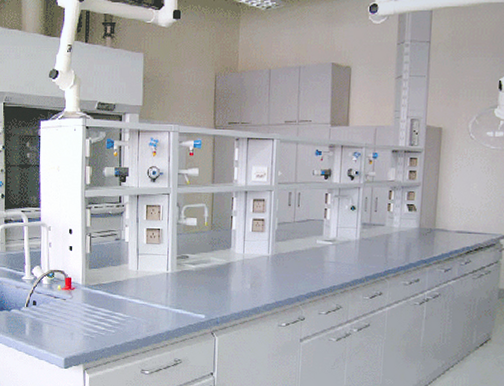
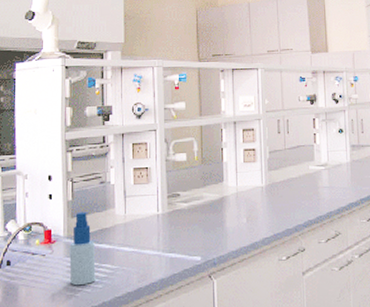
spray bottle: none [86,264,110,329] -> present [69,211,96,286]

